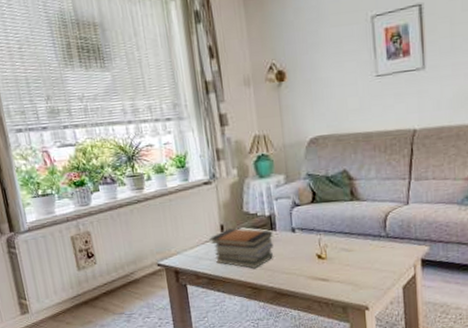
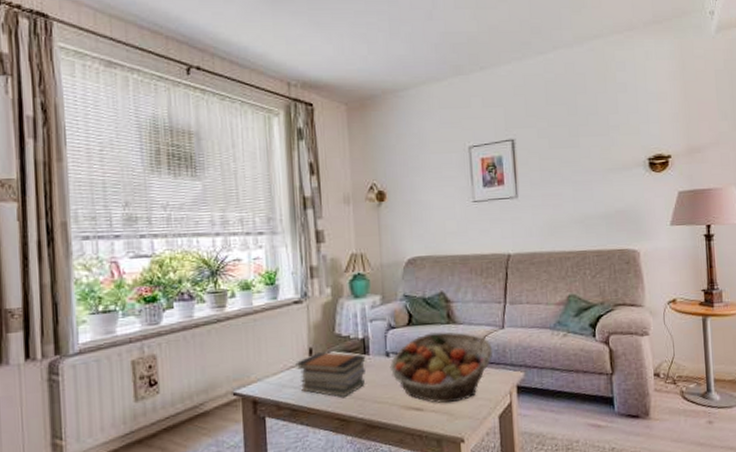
fruit basket: none [296,208,398,275] -> present [389,332,493,404]

